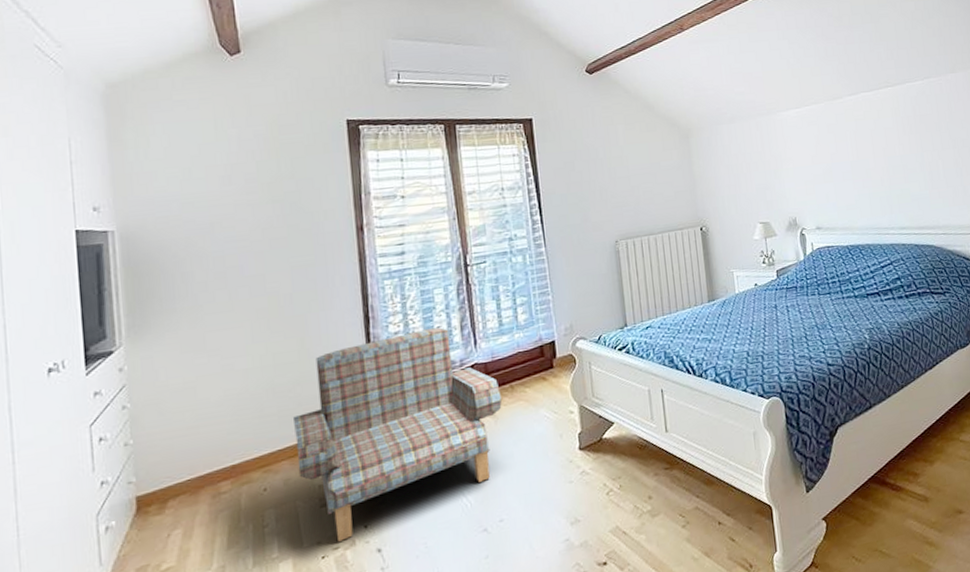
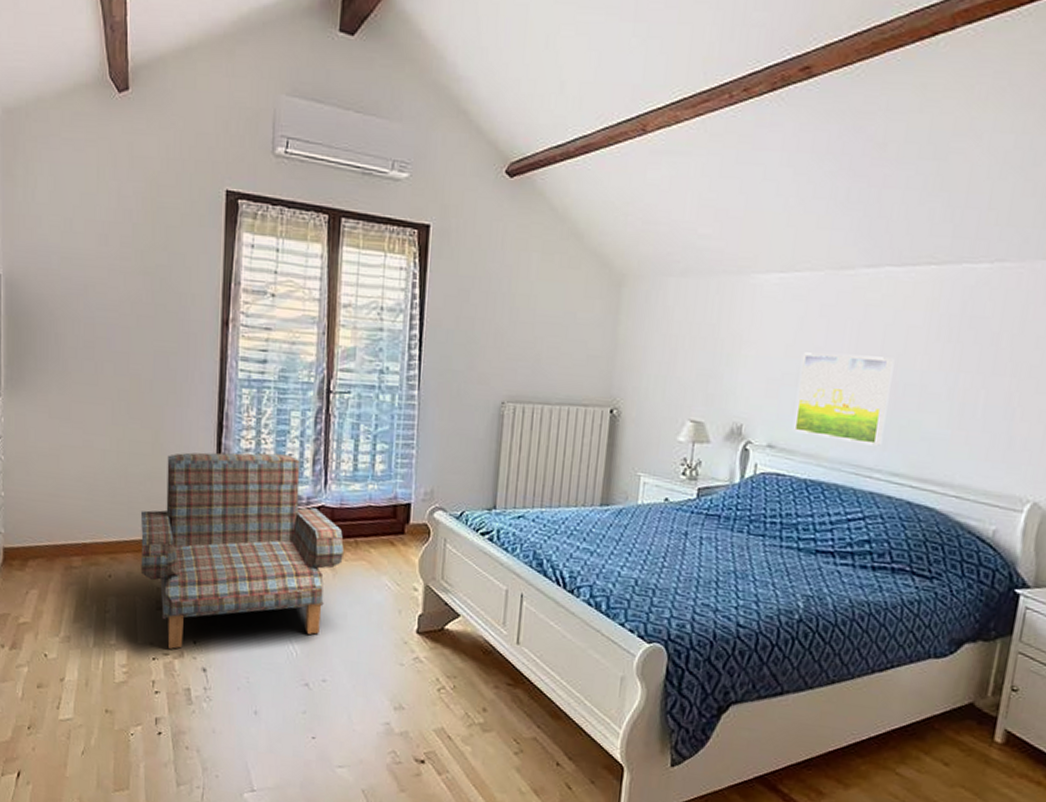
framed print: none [825,151,889,215] -> present [793,352,894,446]

